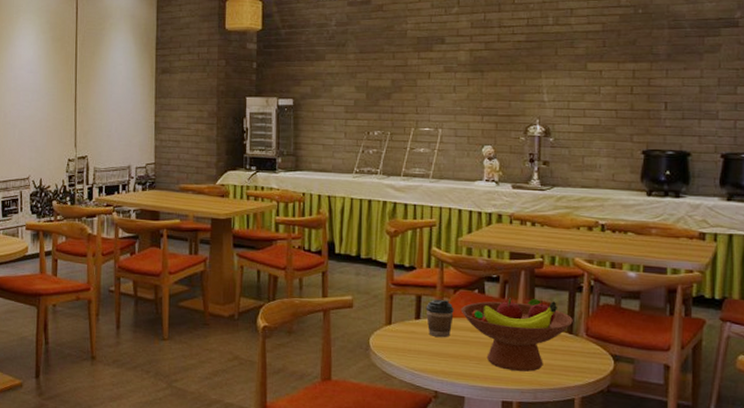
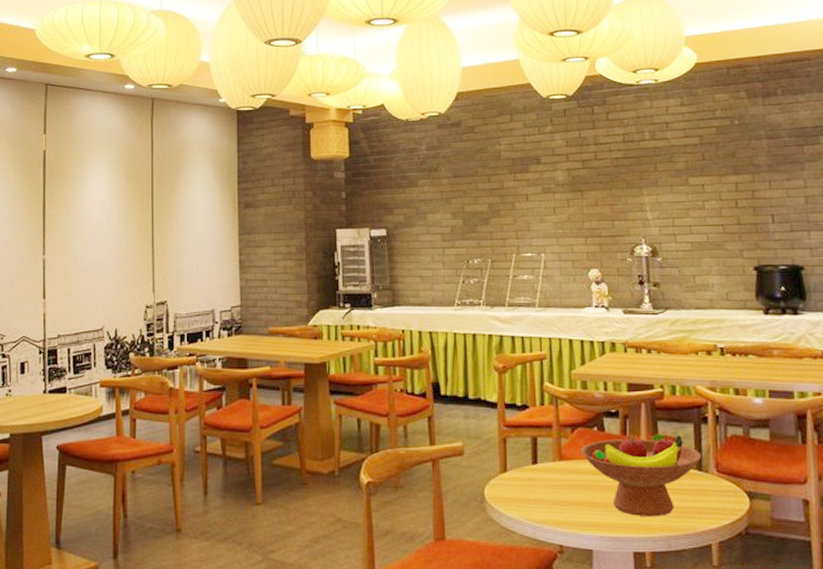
coffee cup: present [425,299,454,338] -> none [542,440,574,484]

